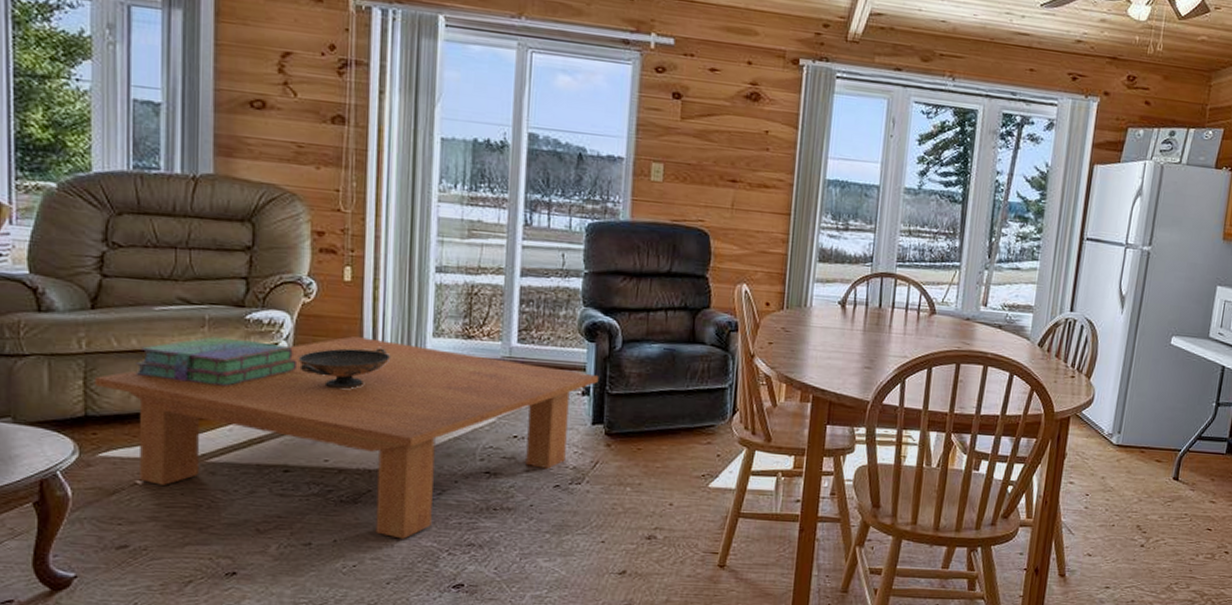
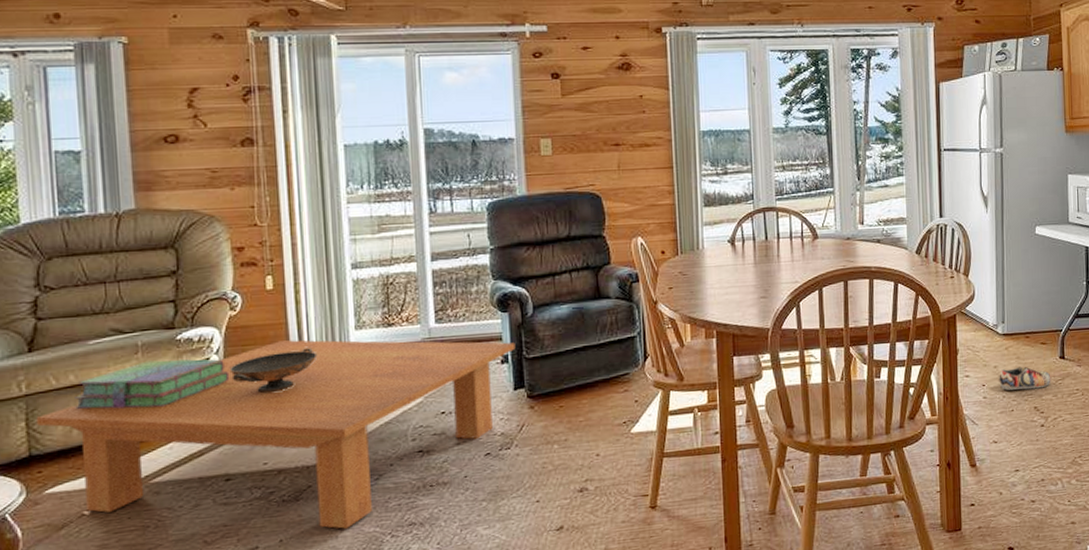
shoe: none [1104,481,1161,508] -> present [999,366,1051,390]

